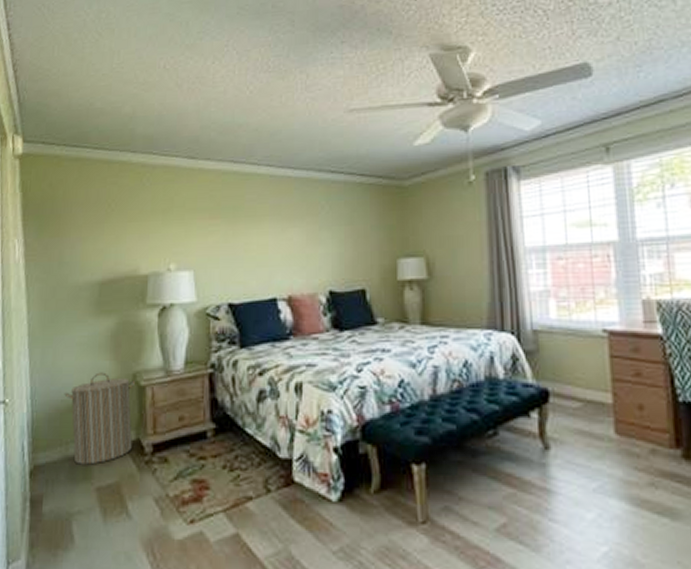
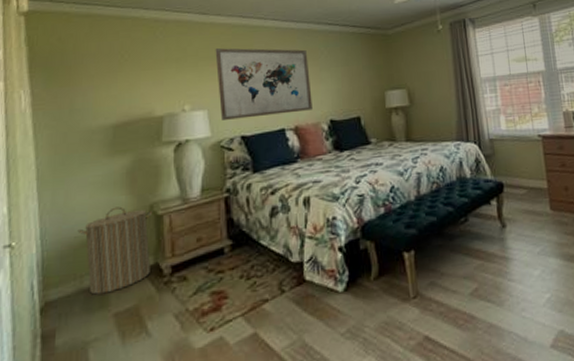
wall art: none [203,199,309,284] -> present [215,48,313,120]

